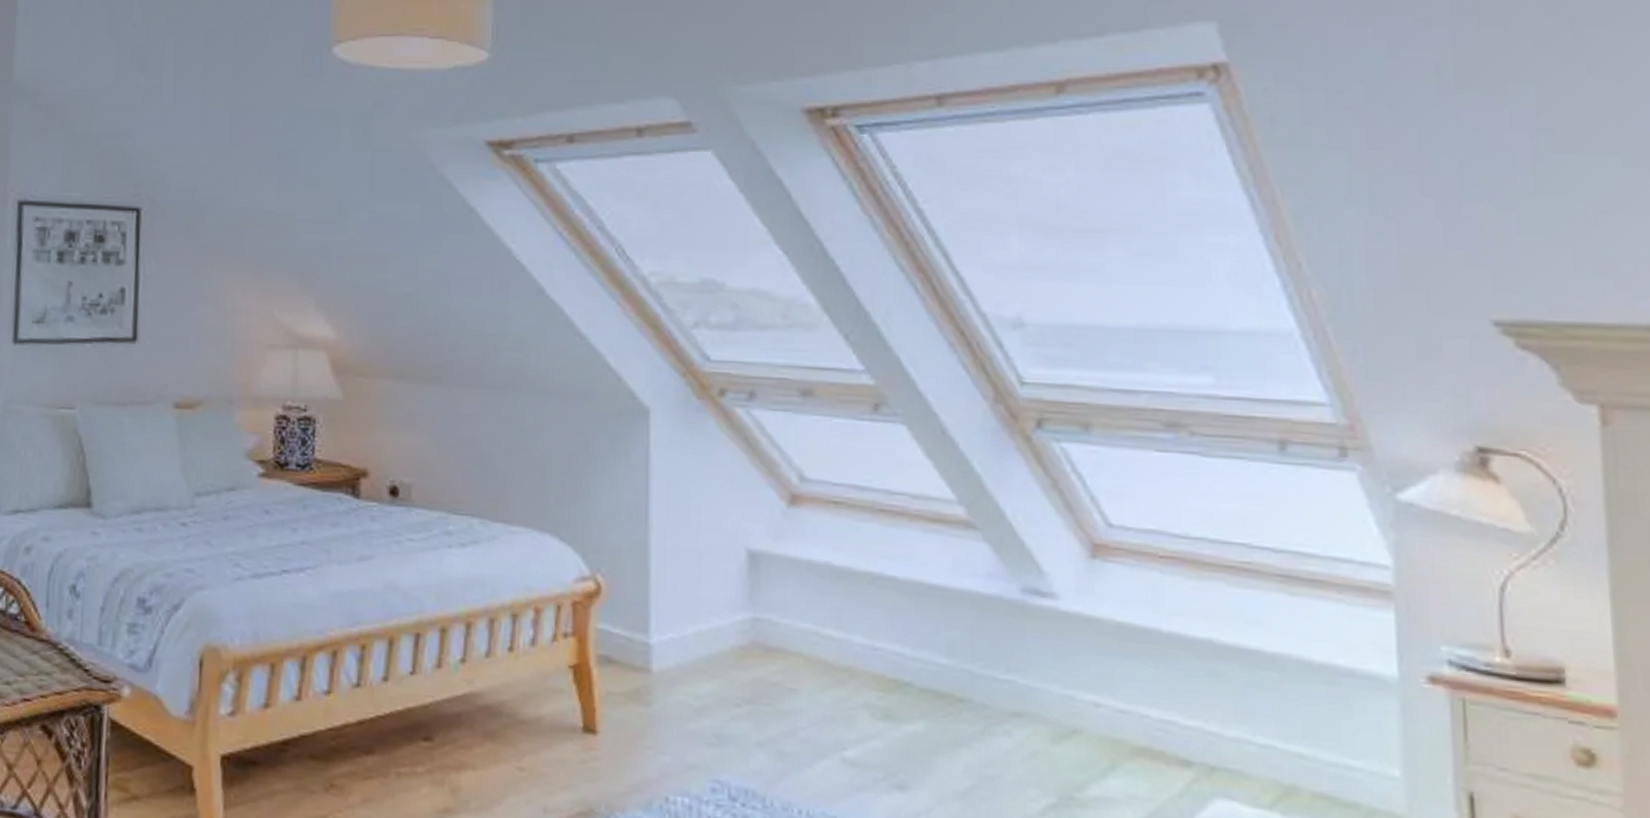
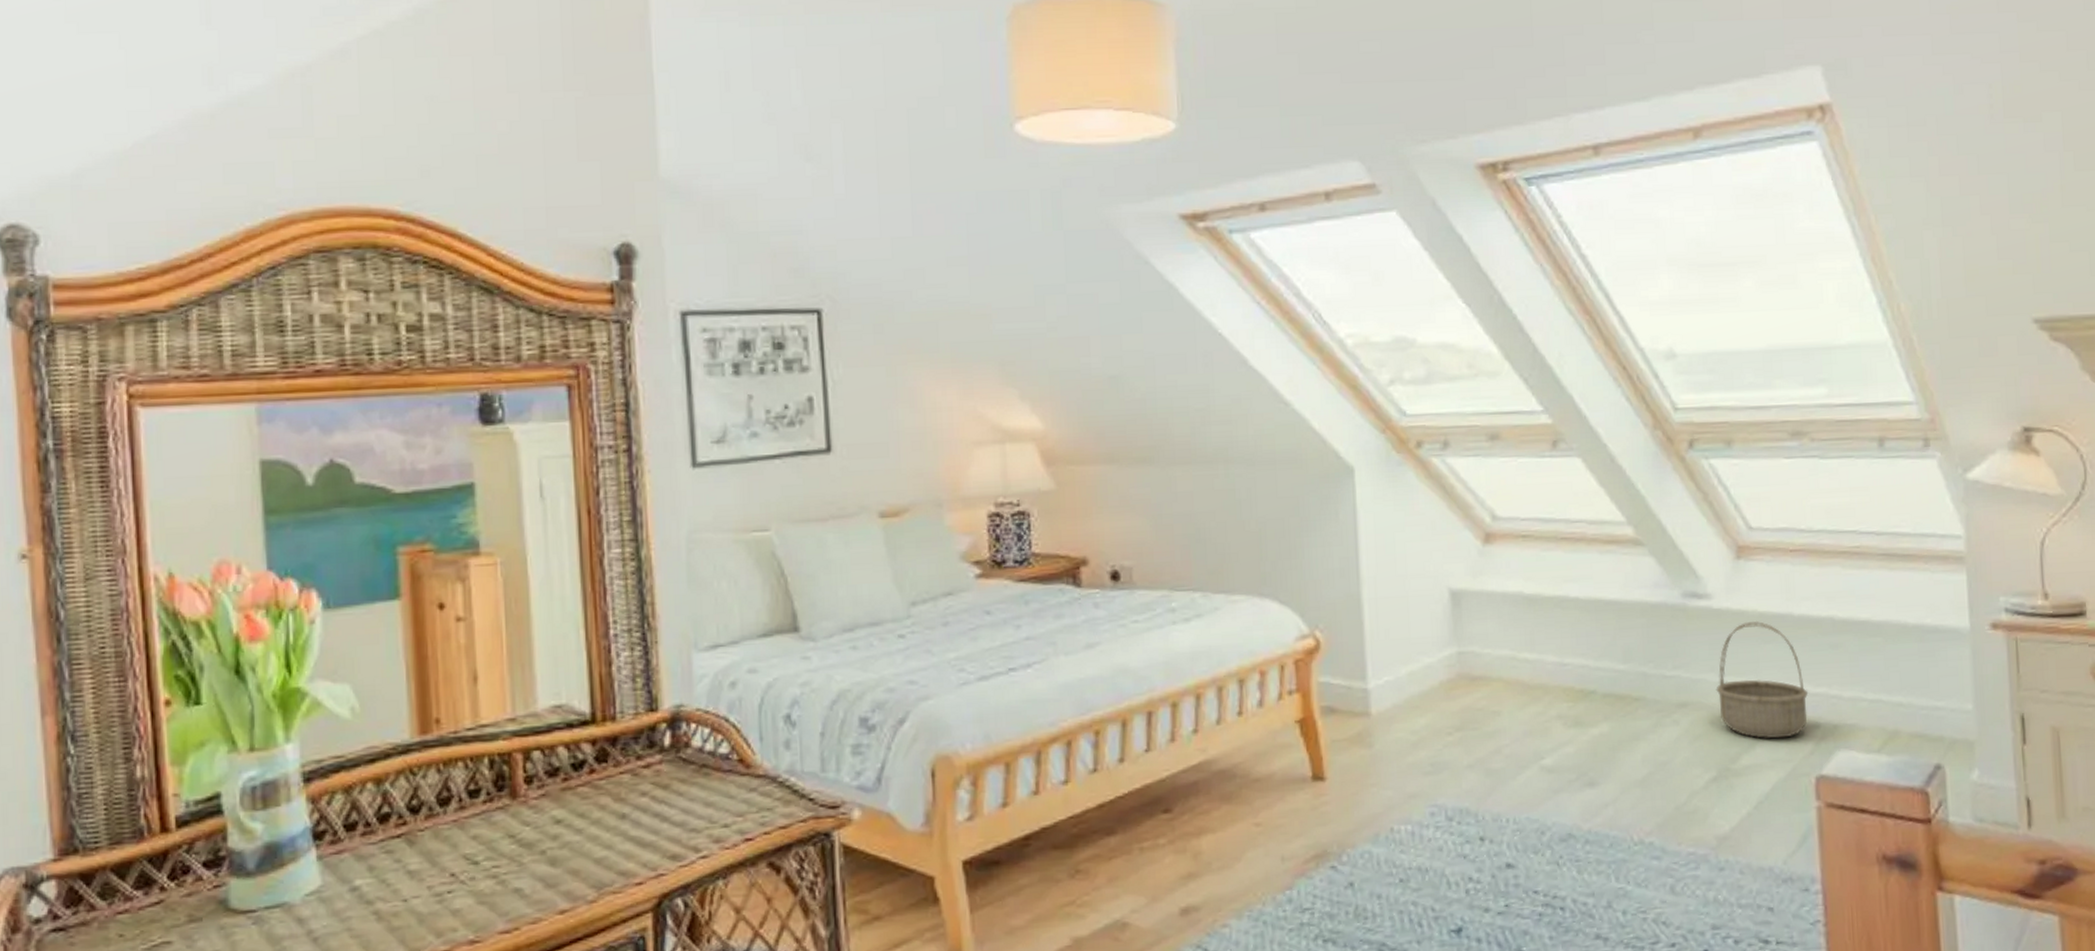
basket: none [1059,631,1178,773] -> present [1716,620,1809,739]

